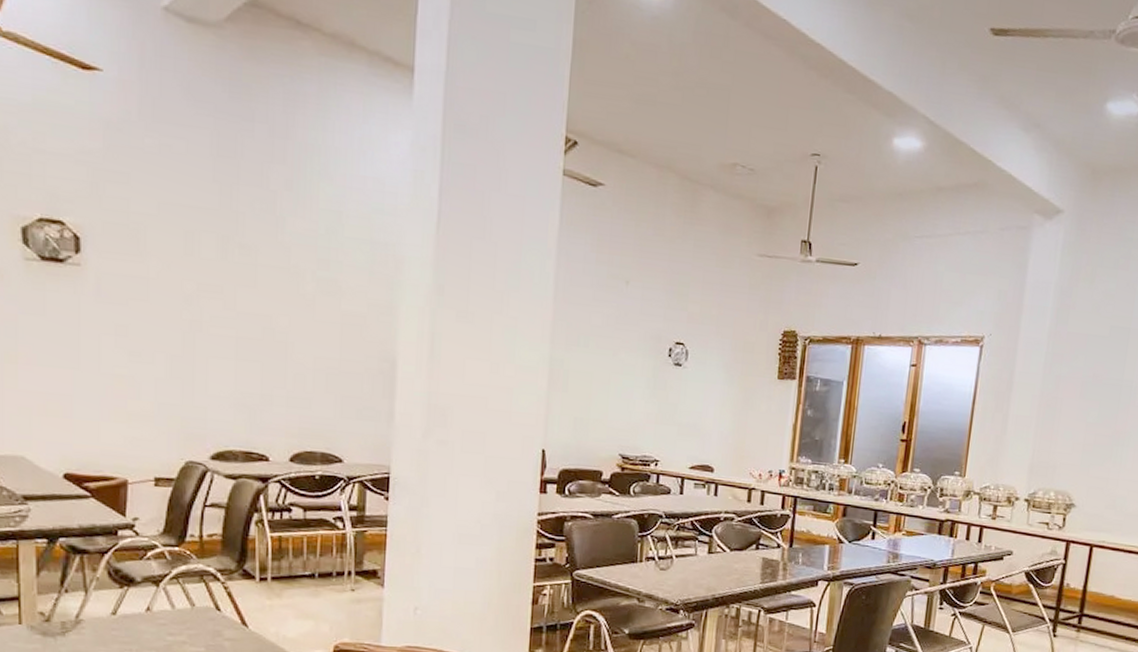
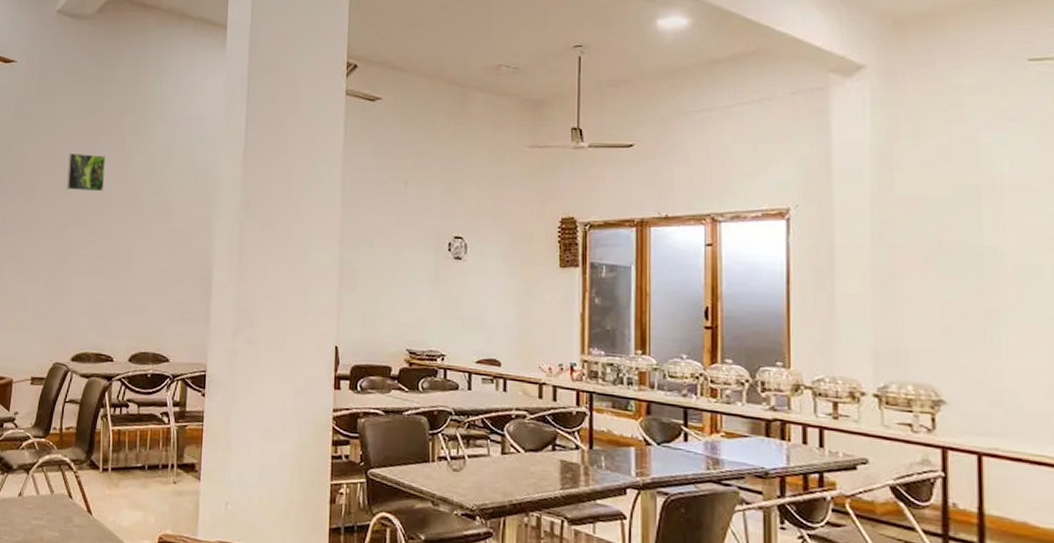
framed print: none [192,206,249,259] -> present [67,154,106,192]

